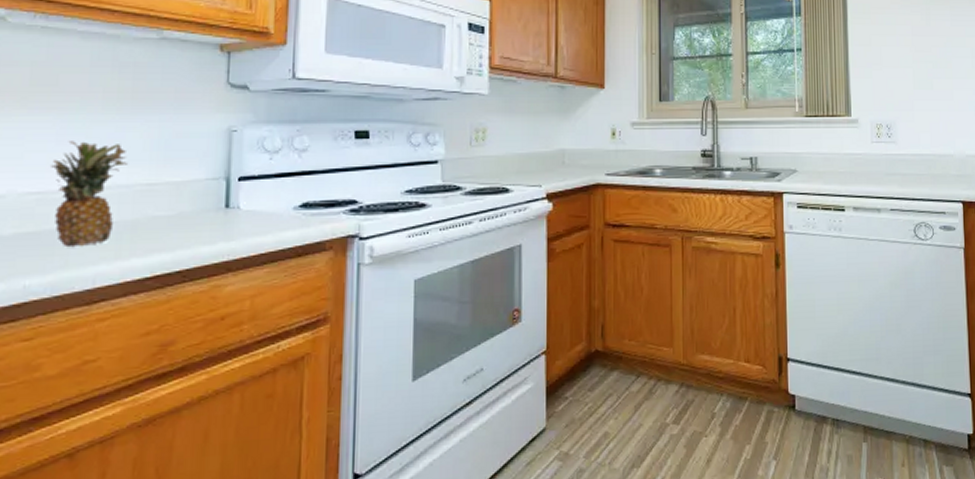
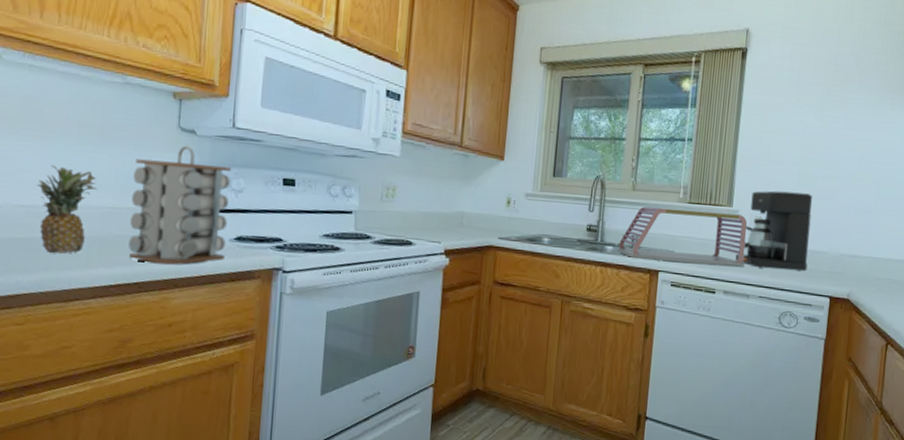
spice rack: none [168,103,294,247] -> present [128,145,232,266]
dish rack: none [736,124,872,183] -> present [617,206,748,267]
coffee maker: none [861,95,935,179] -> present [735,190,813,272]

